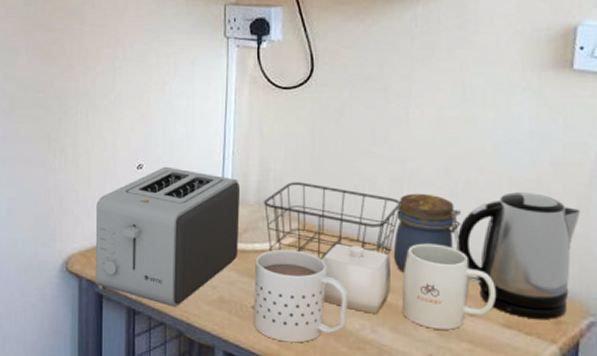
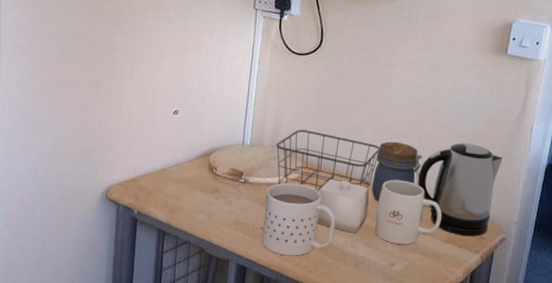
toaster: present [95,166,241,308] -> none [132,113,259,229]

